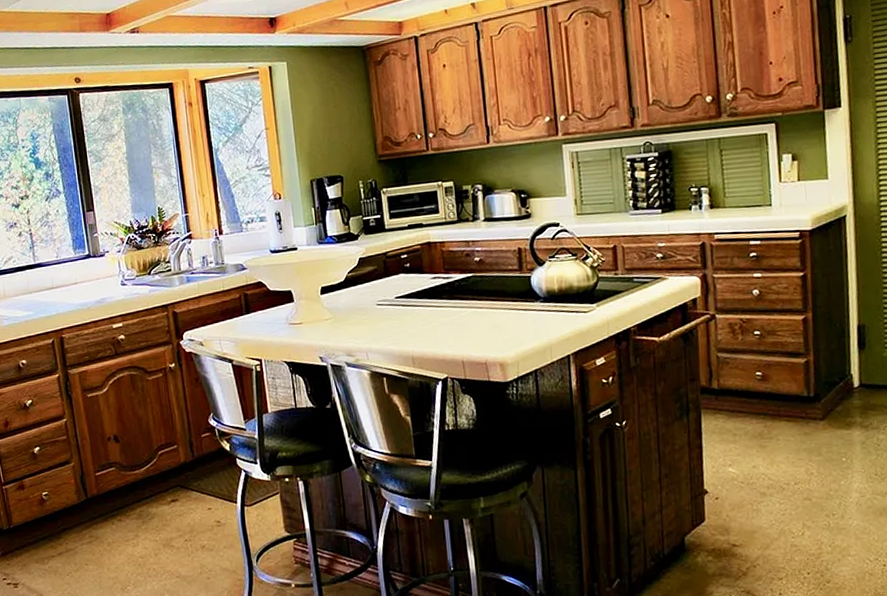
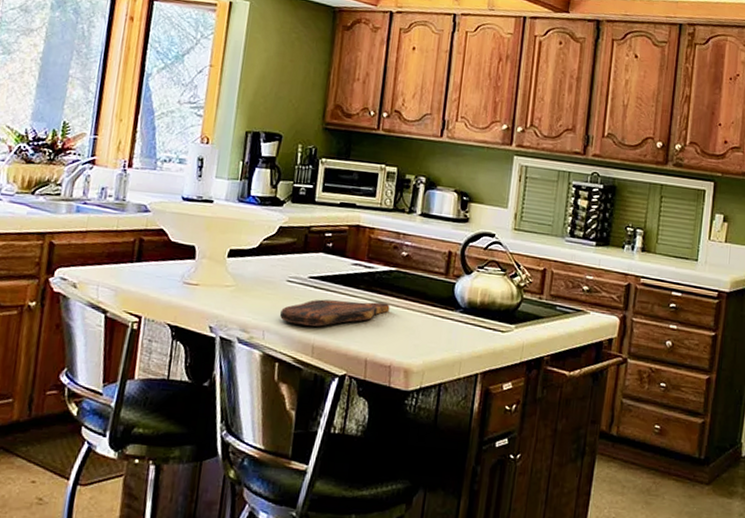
cutting board: none [377,307,475,342] -> present [279,299,390,327]

